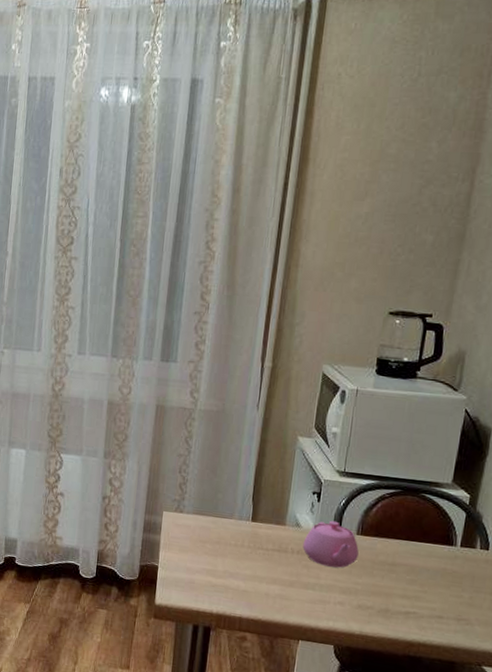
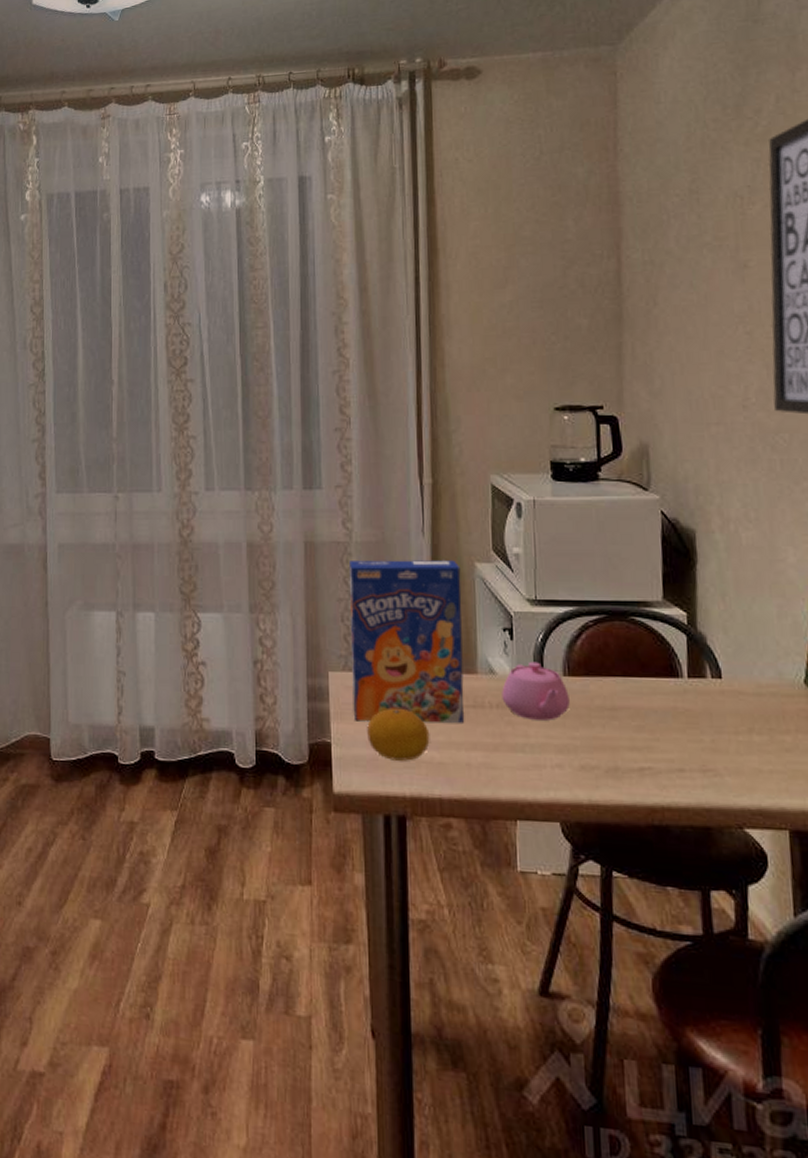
cereal box: none [179,424,285,562] -> present [350,560,465,723]
fruit: none [188,544,239,587] -> present [367,708,430,761]

